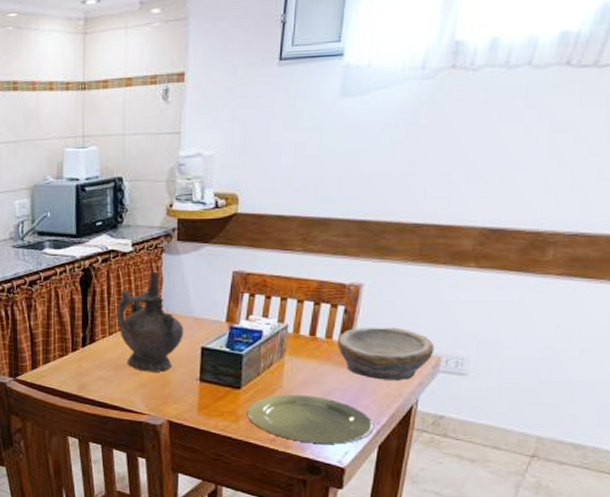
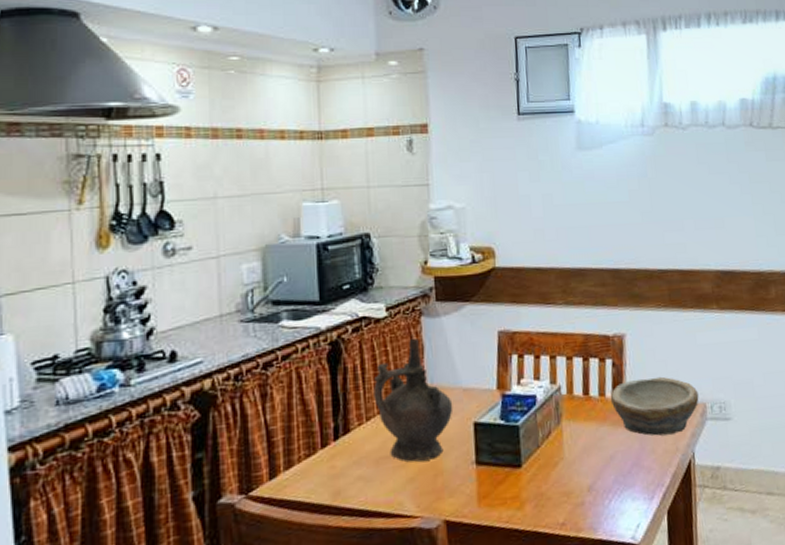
plate: present [247,394,374,444] -> none [531,463,660,522]

